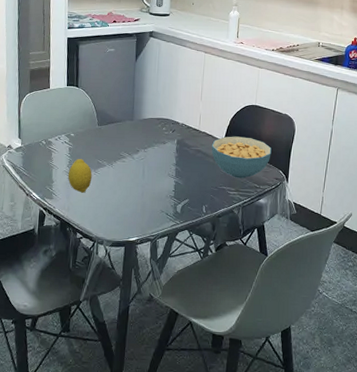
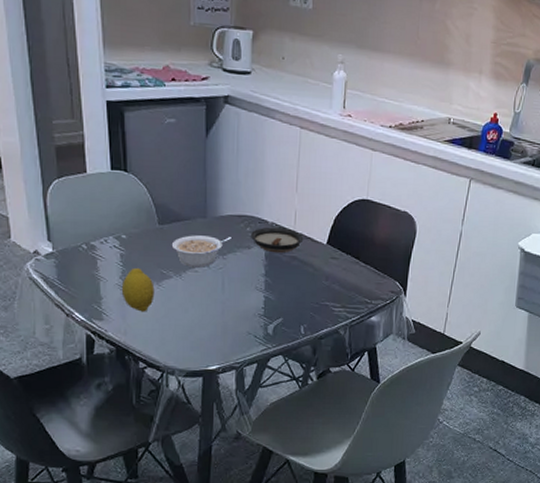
legume: none [107,133,151,158] -> present [172,235,231,268]
saucer: none [165,127,206,148] -> present [250,227,304,254]
cereal bowl: present [212,136,272,178] -> none [311,239,387,292]

